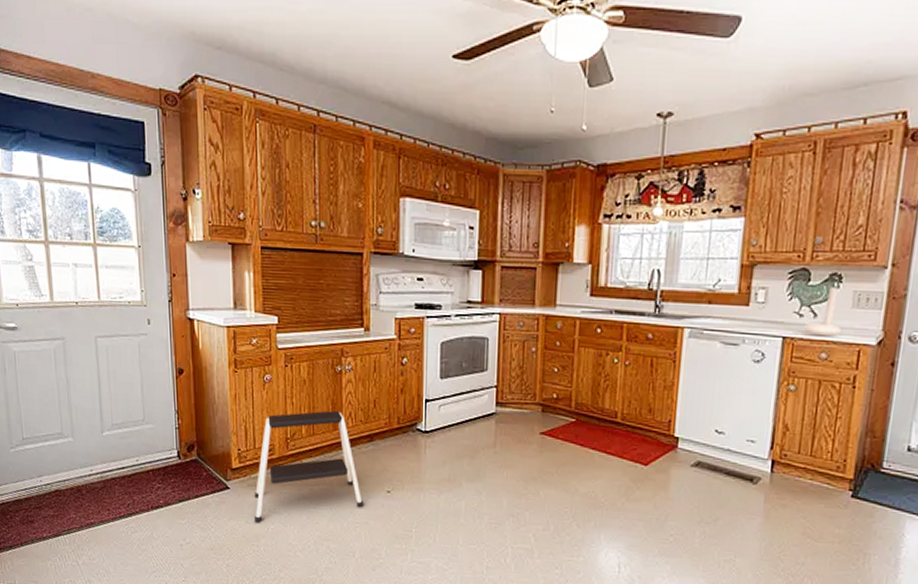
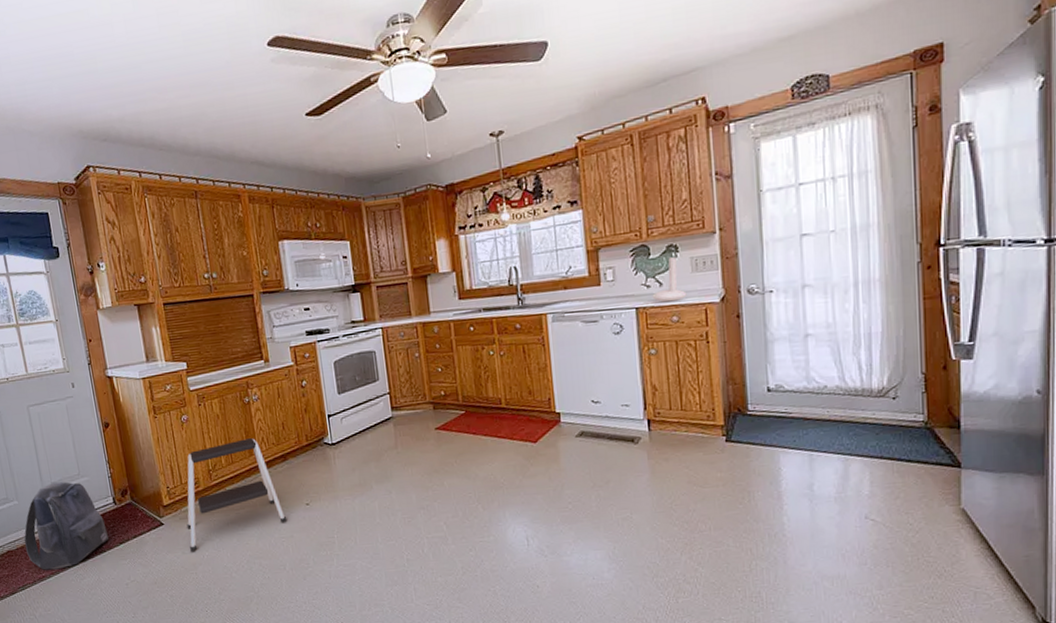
backpack: none [75,425,169,518] -> present [23,482,110,570]

